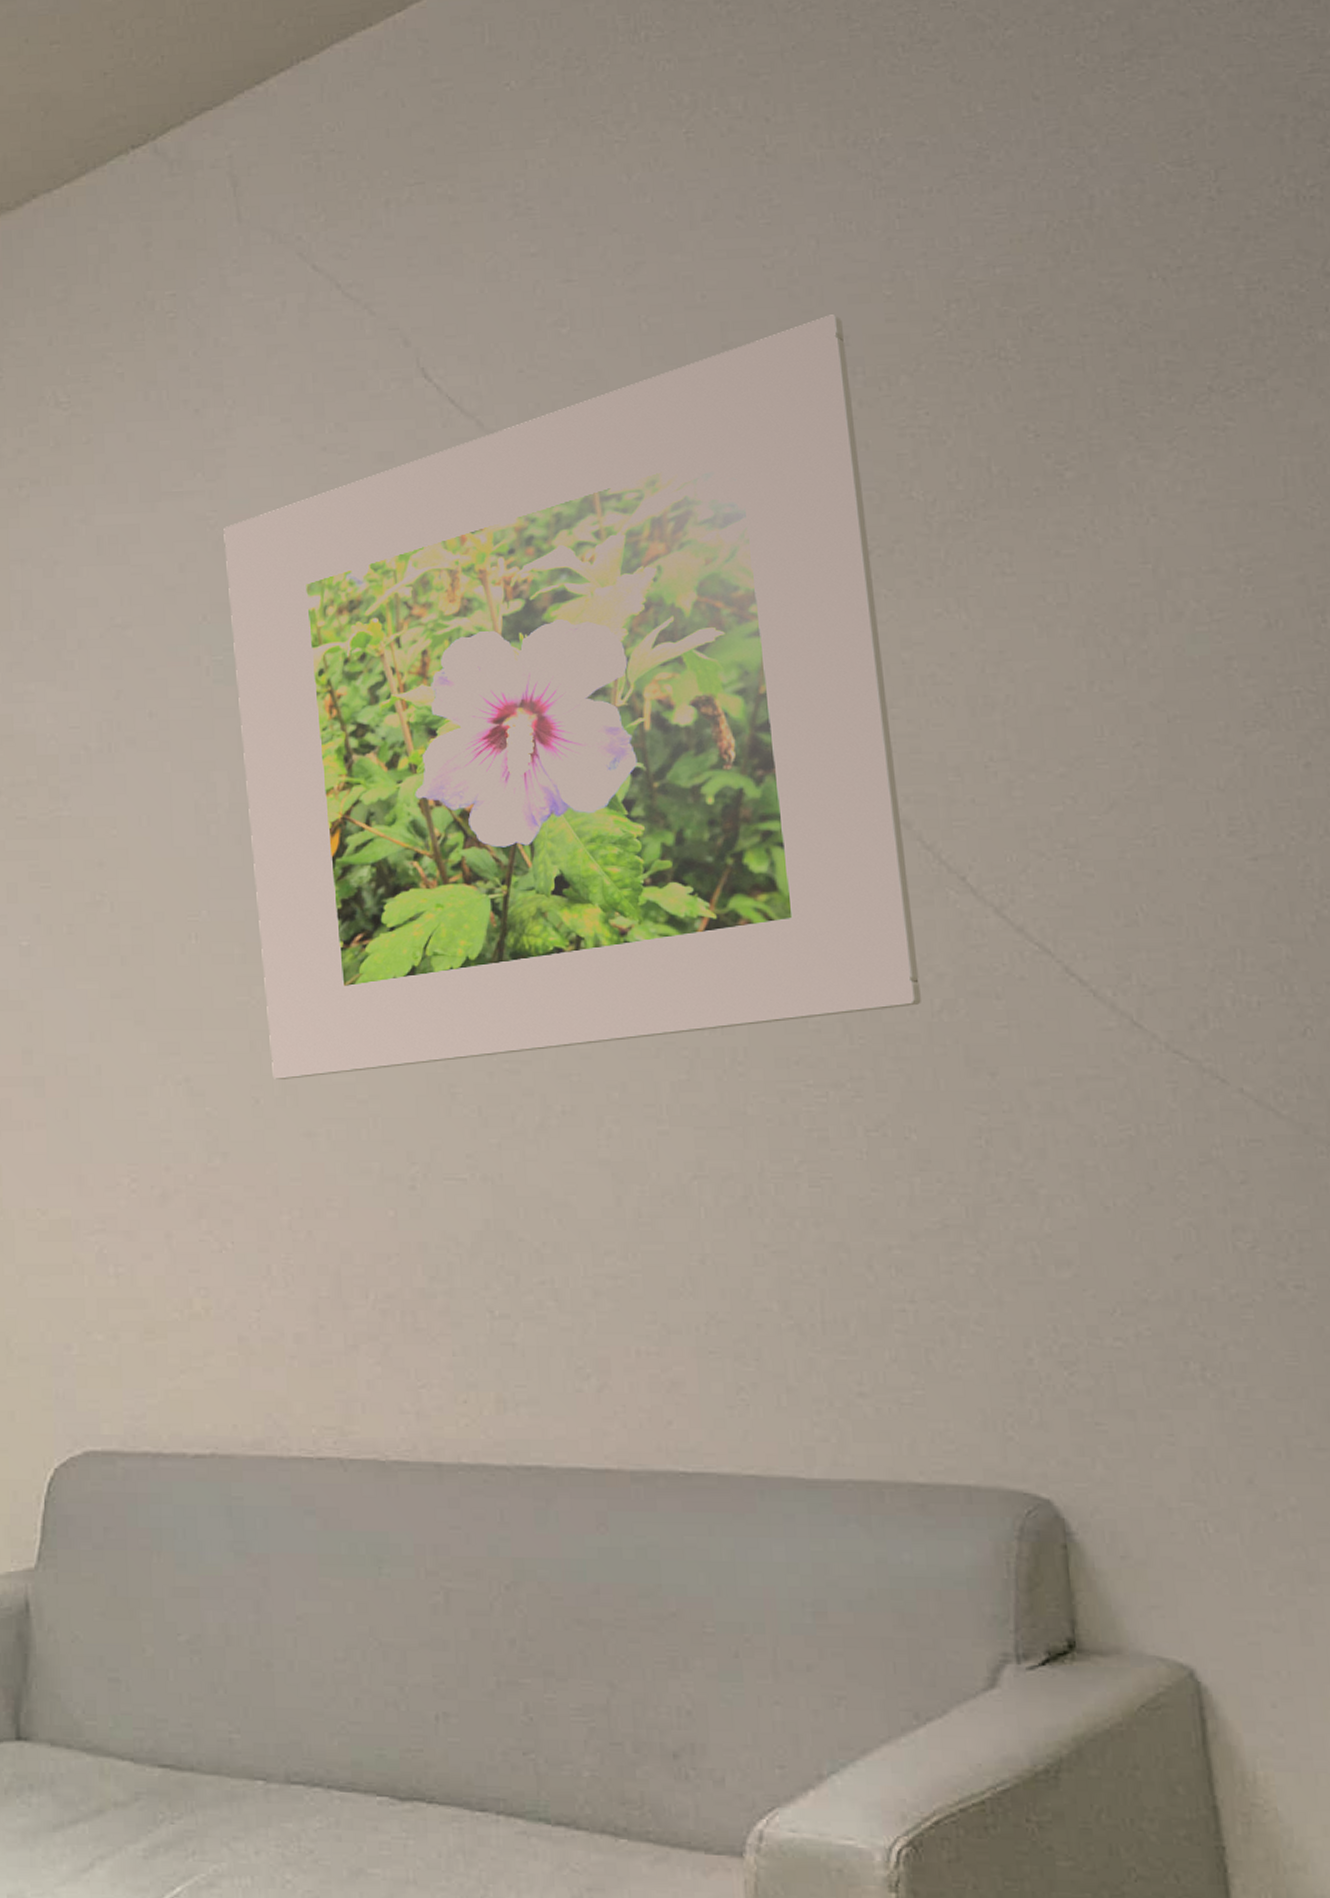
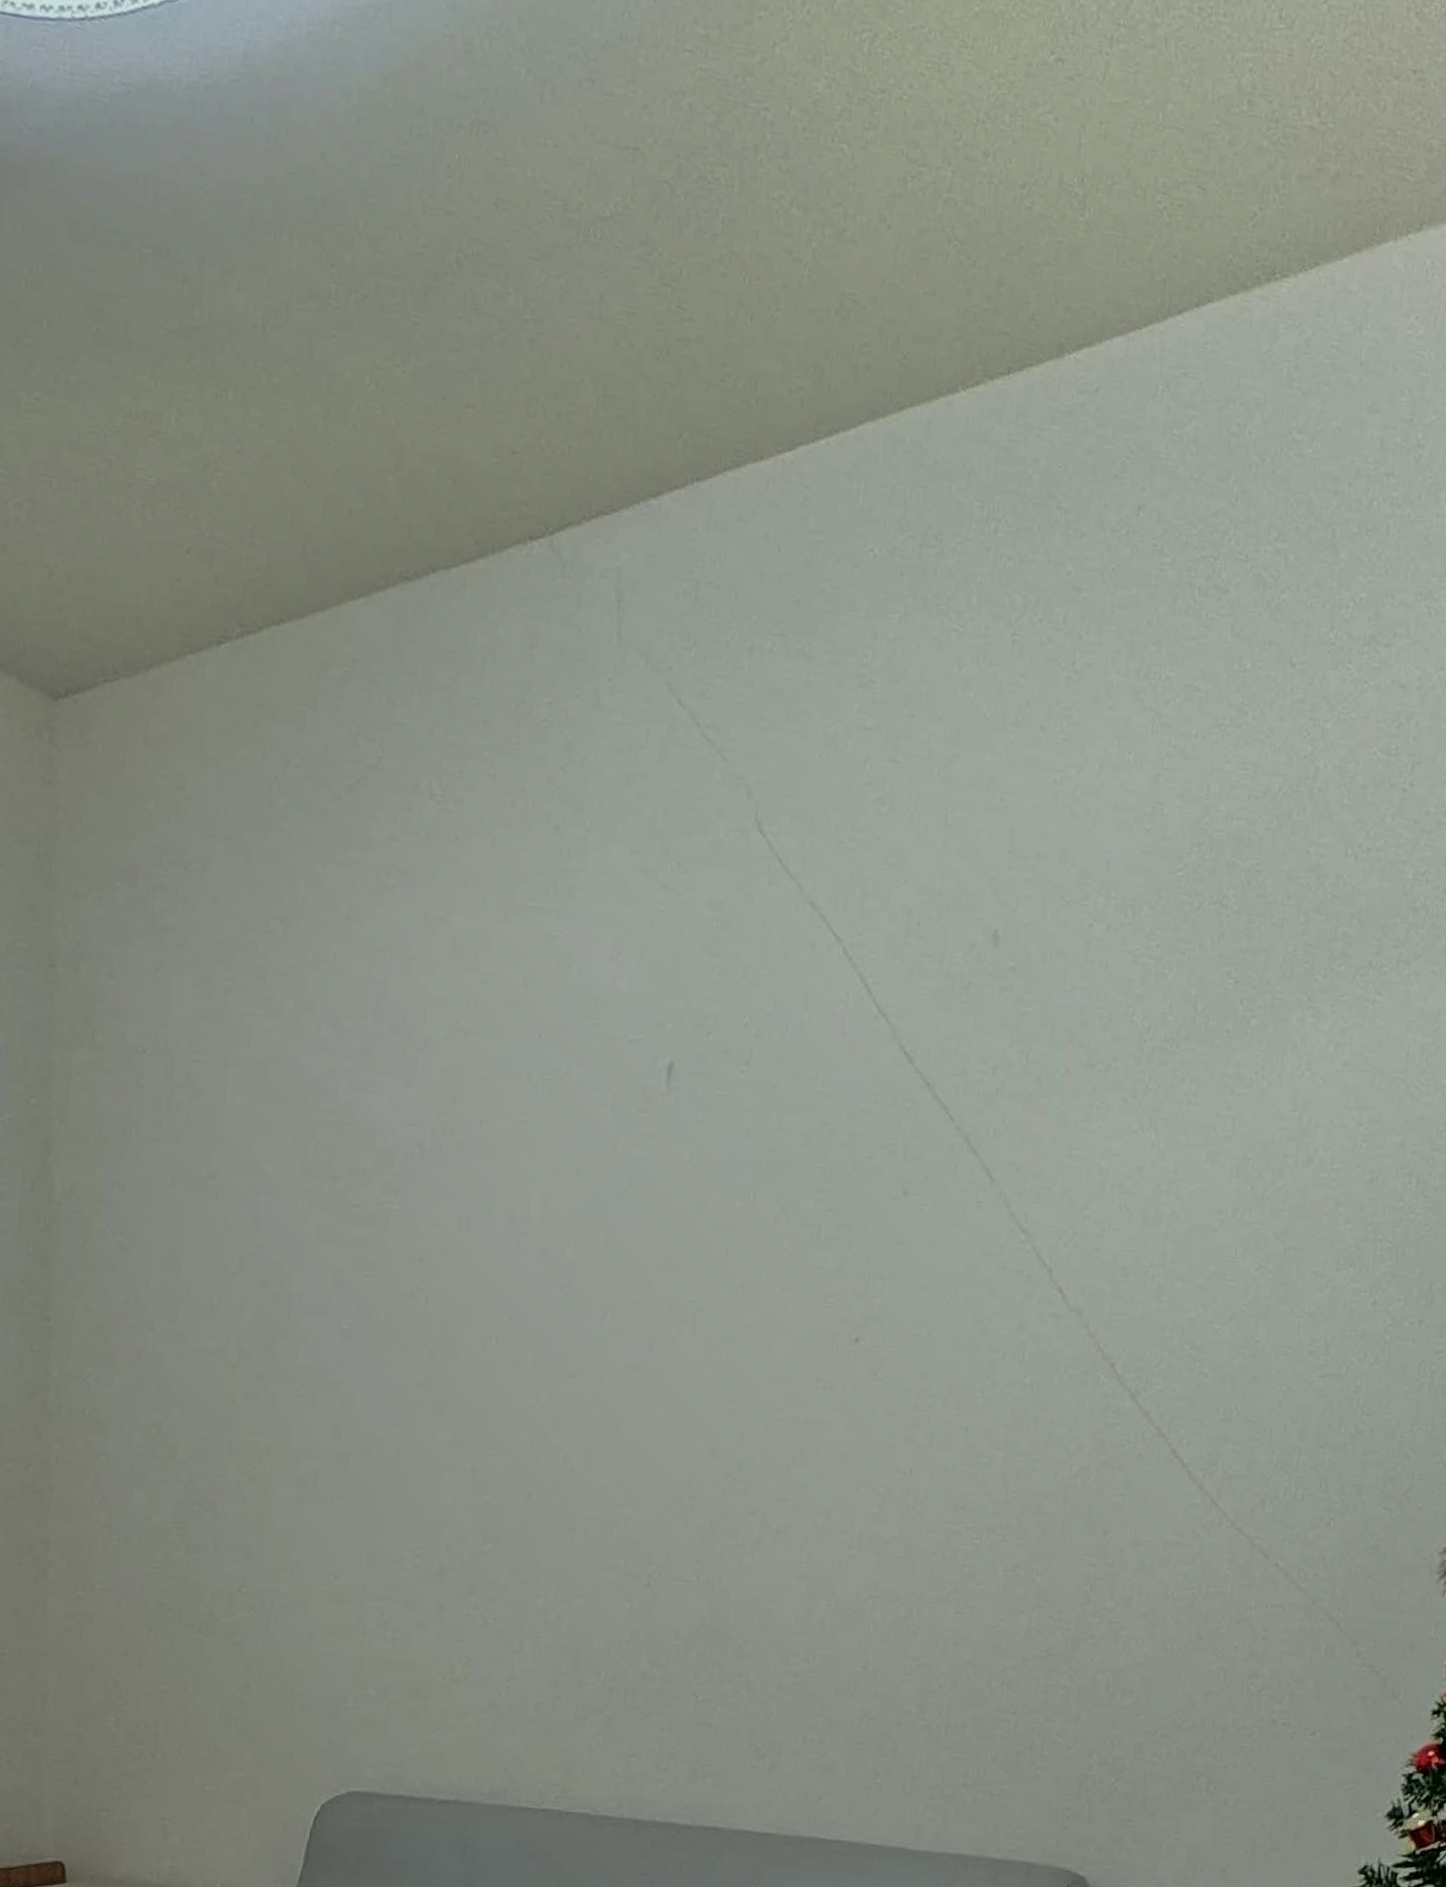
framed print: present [223,314,921,1079] -> none [546,838,1107,1479]

